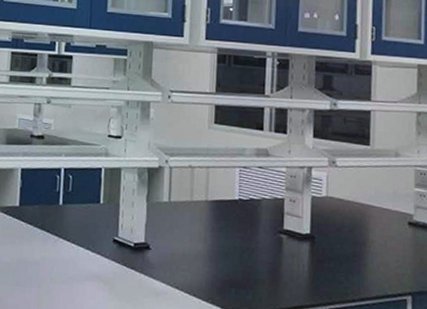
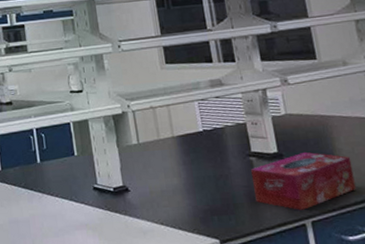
tissue box: none [278,237,382,296] -> present [251,151,356,210]

